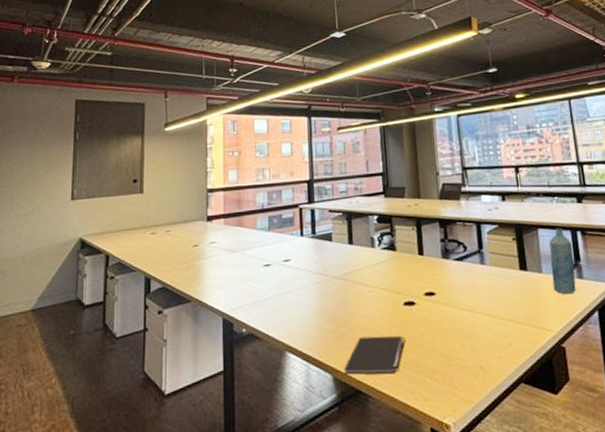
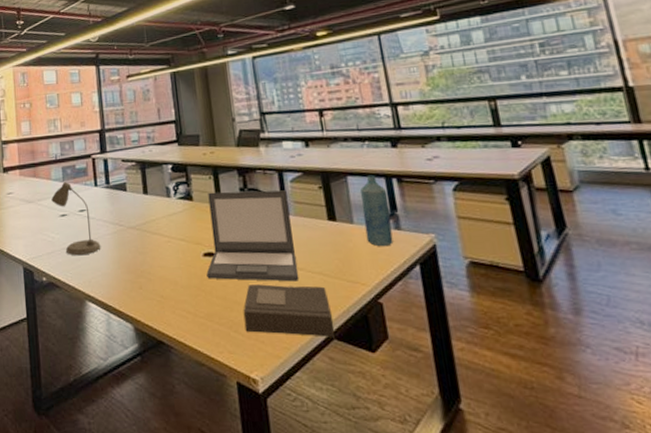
desk lamp: none [256,231,304,306] -> present [51,182,101,256]
notebook: present [343,336,406,375] -> none [144,287,207,326]
laptop: none [406,241,492,329] -> present [206,190,299,282]
book: none [439,331,523,382] -> present [243,284,336,339]

